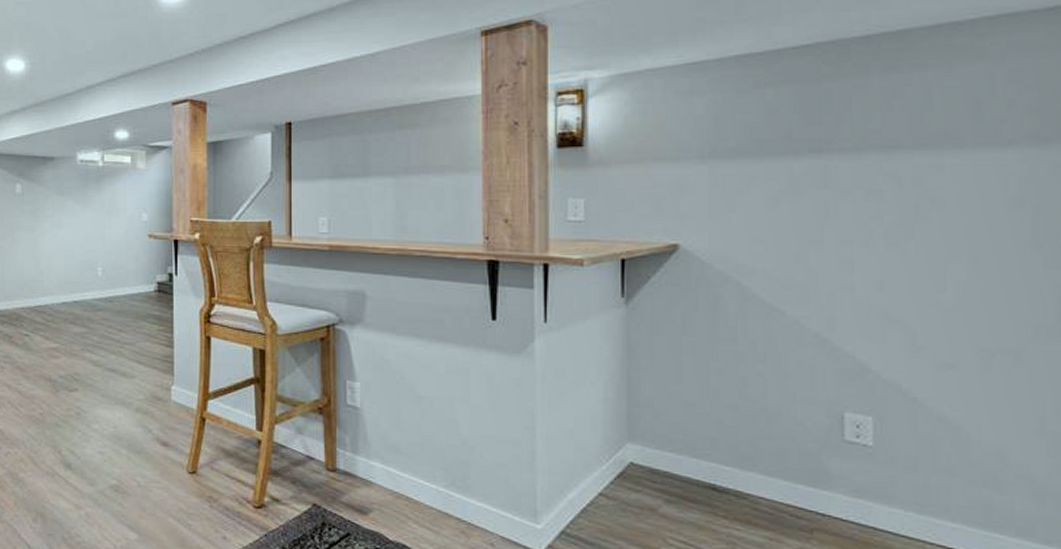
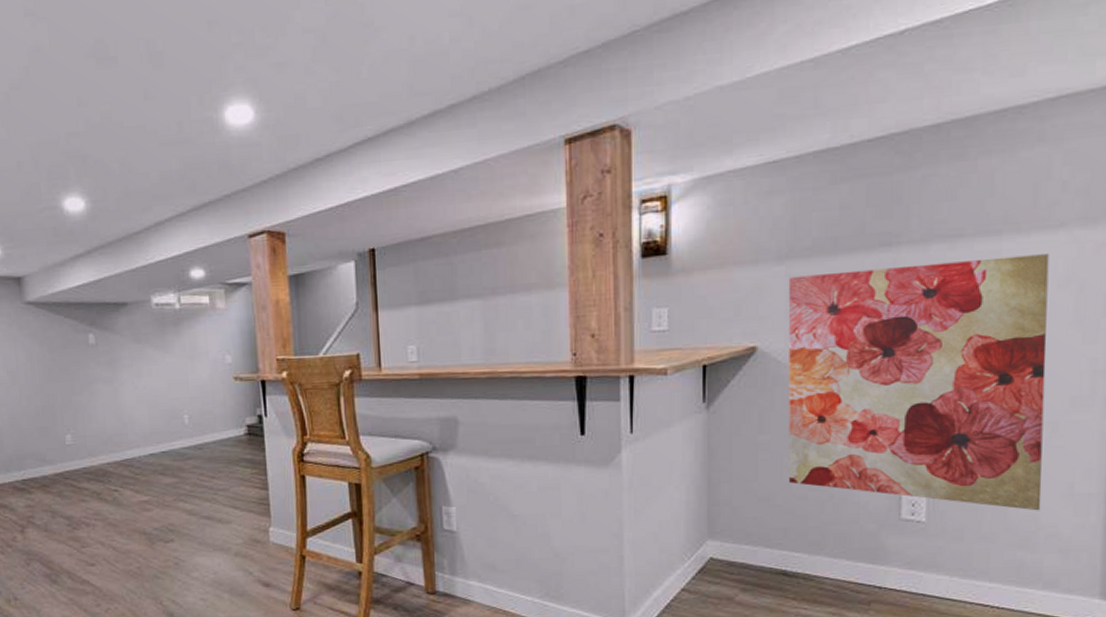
wall art: none [711,172,1008,447] -> present [788,254,1049,511]

